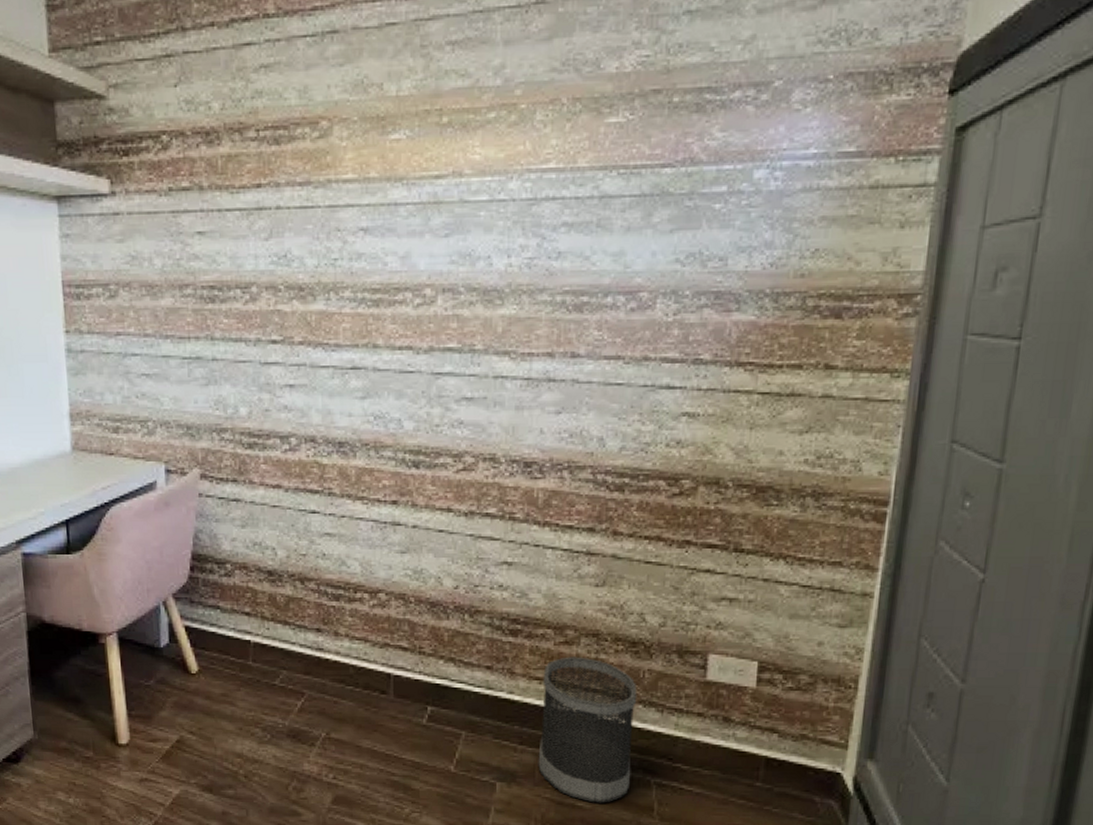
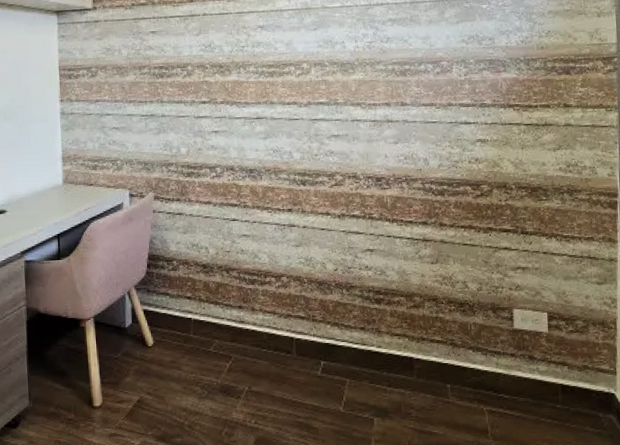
wastebasket: present [538,656,638,803] -> none [401,316,470,429]

